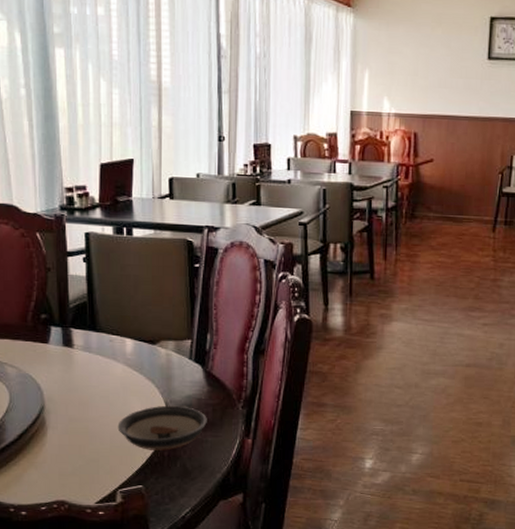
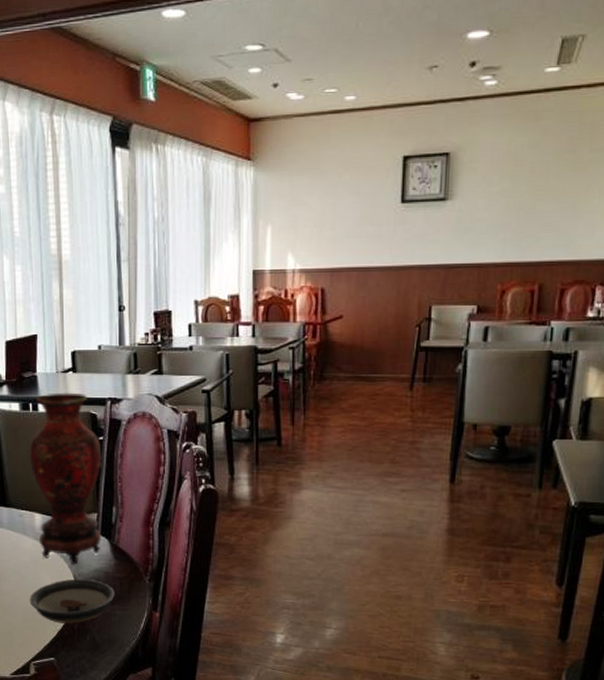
vase: none [121,218,197,391] -> present [29,392,102,565]

